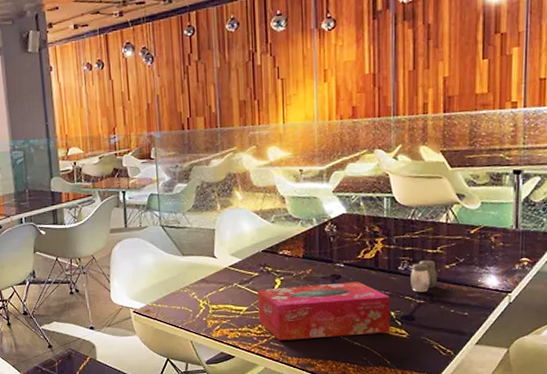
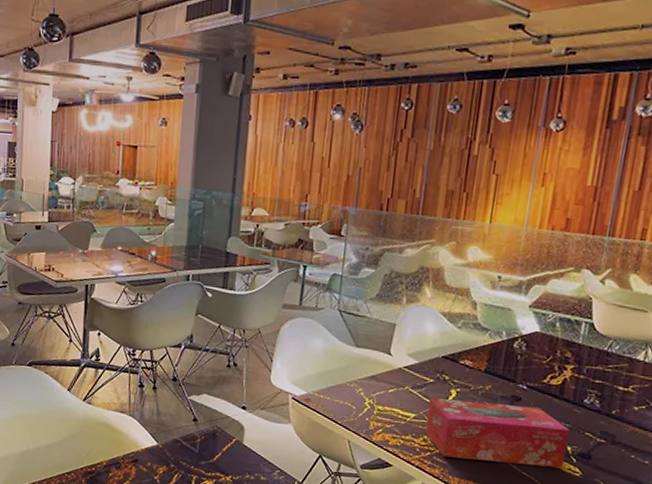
salt and pepper shaker: present [411,259,437,292] -> none [593,396,625,432]

